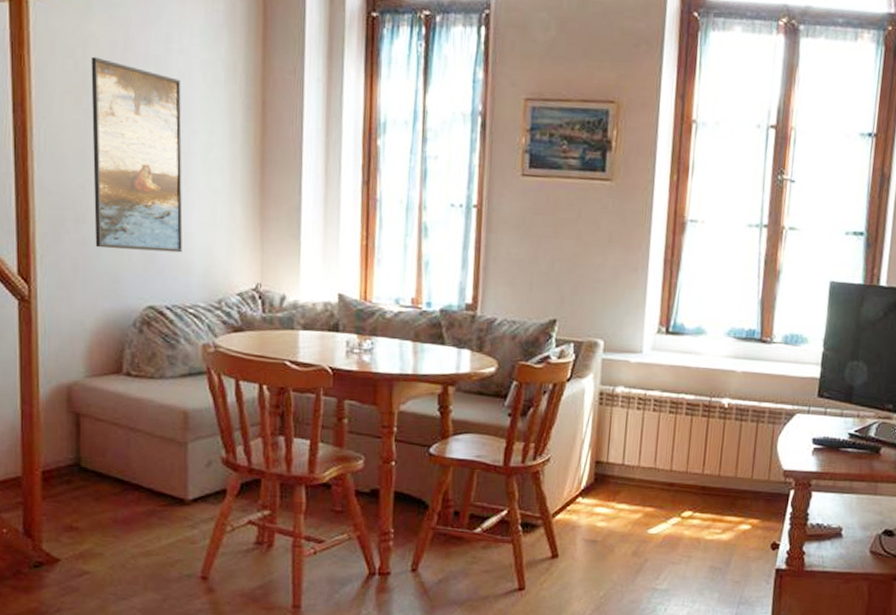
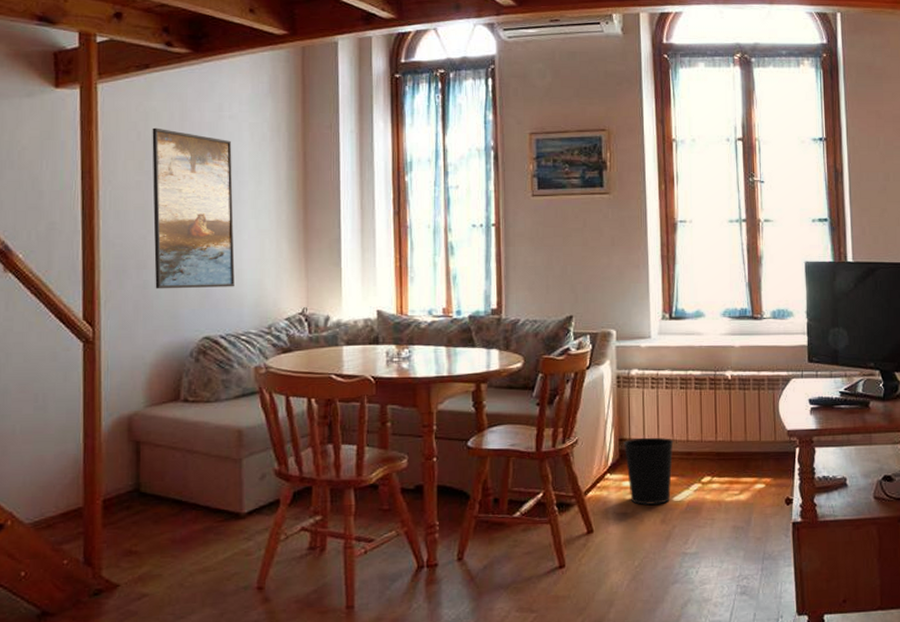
wastebasket: none [600,462,656,536] -> present [623,437,674,506]

